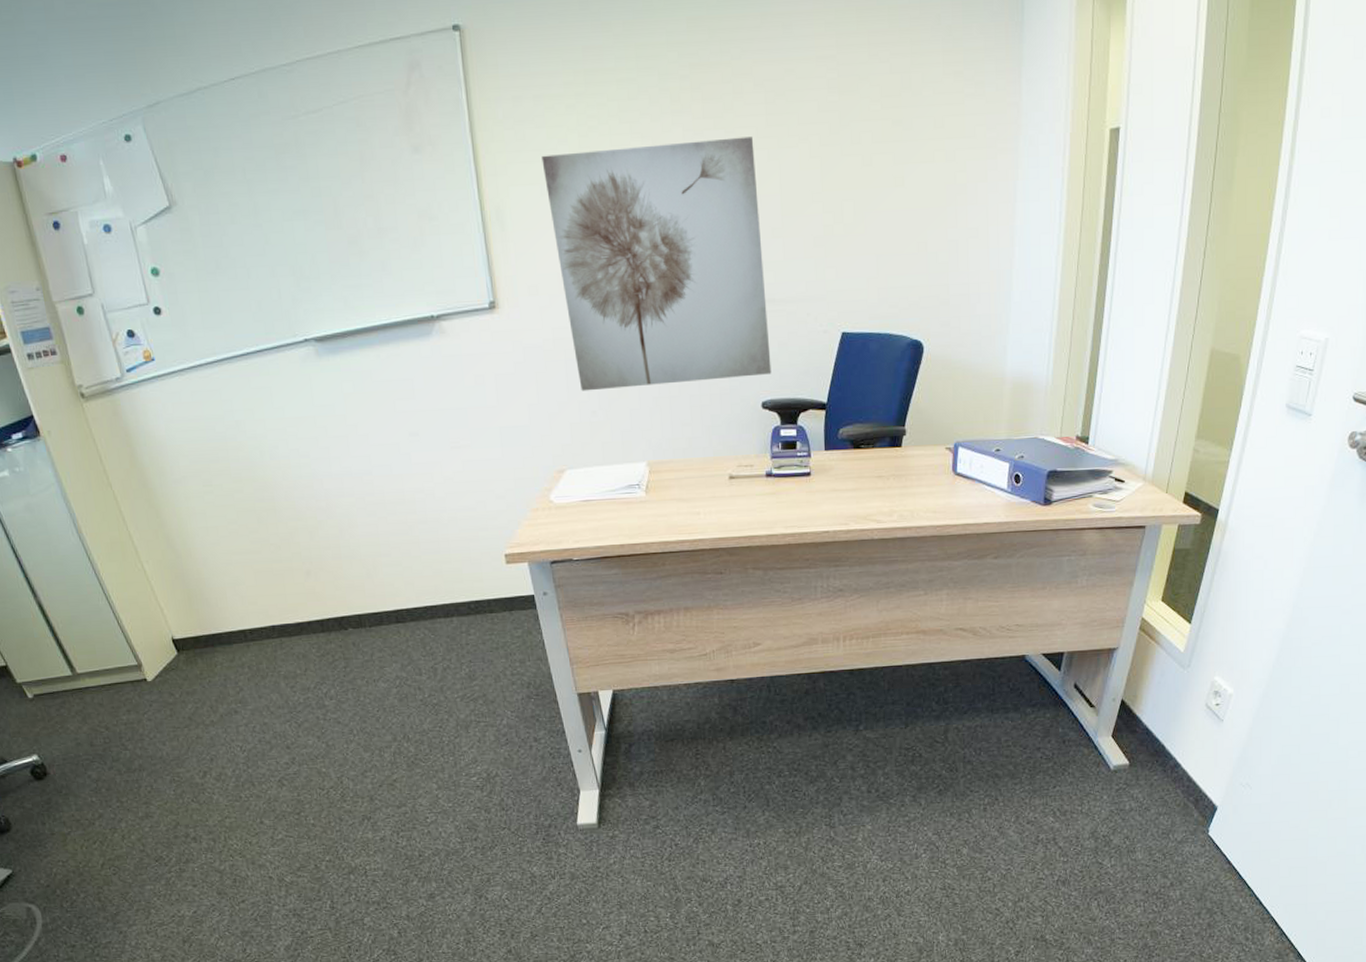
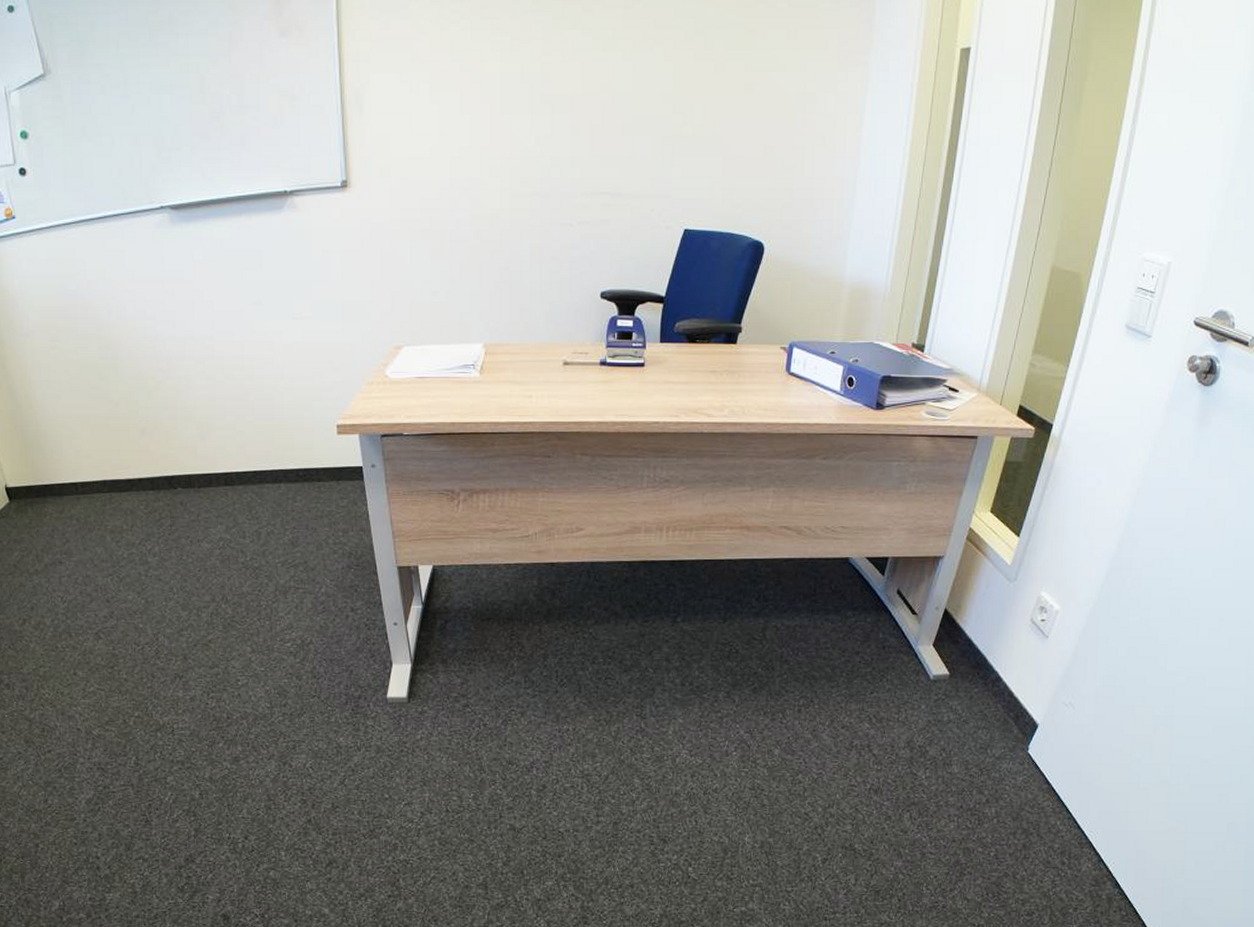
wall art: present [541,136,772,391] -> none [403,38,613,272]

